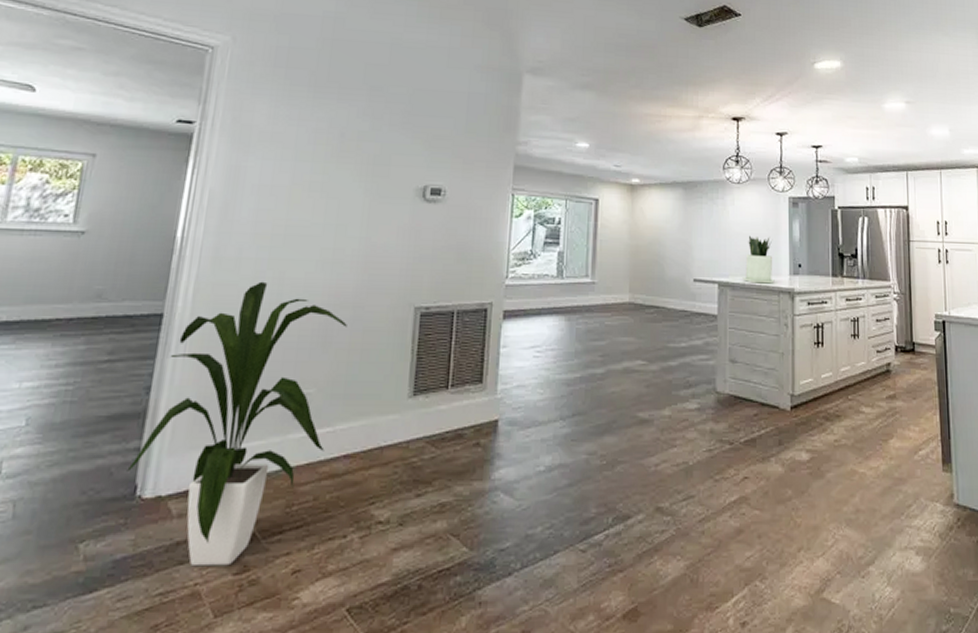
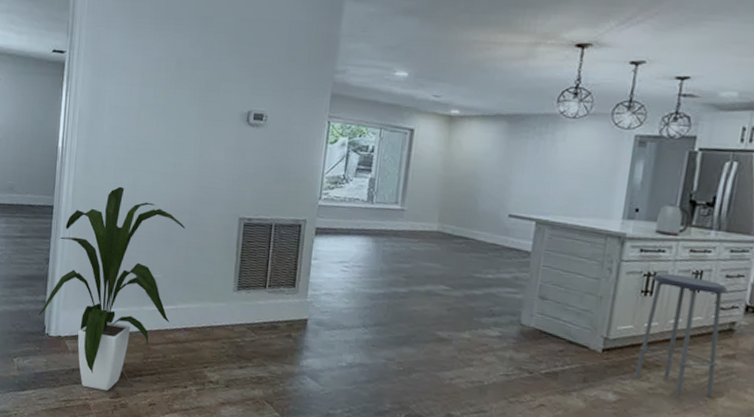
planter: present [743,235,775,284] -> none [565,174,606,227]
kettle: none [816,257,842,287] -> present [654,203,691,236]
bar stool: none [820,324,884,447] -> present [634,273,728,399]

